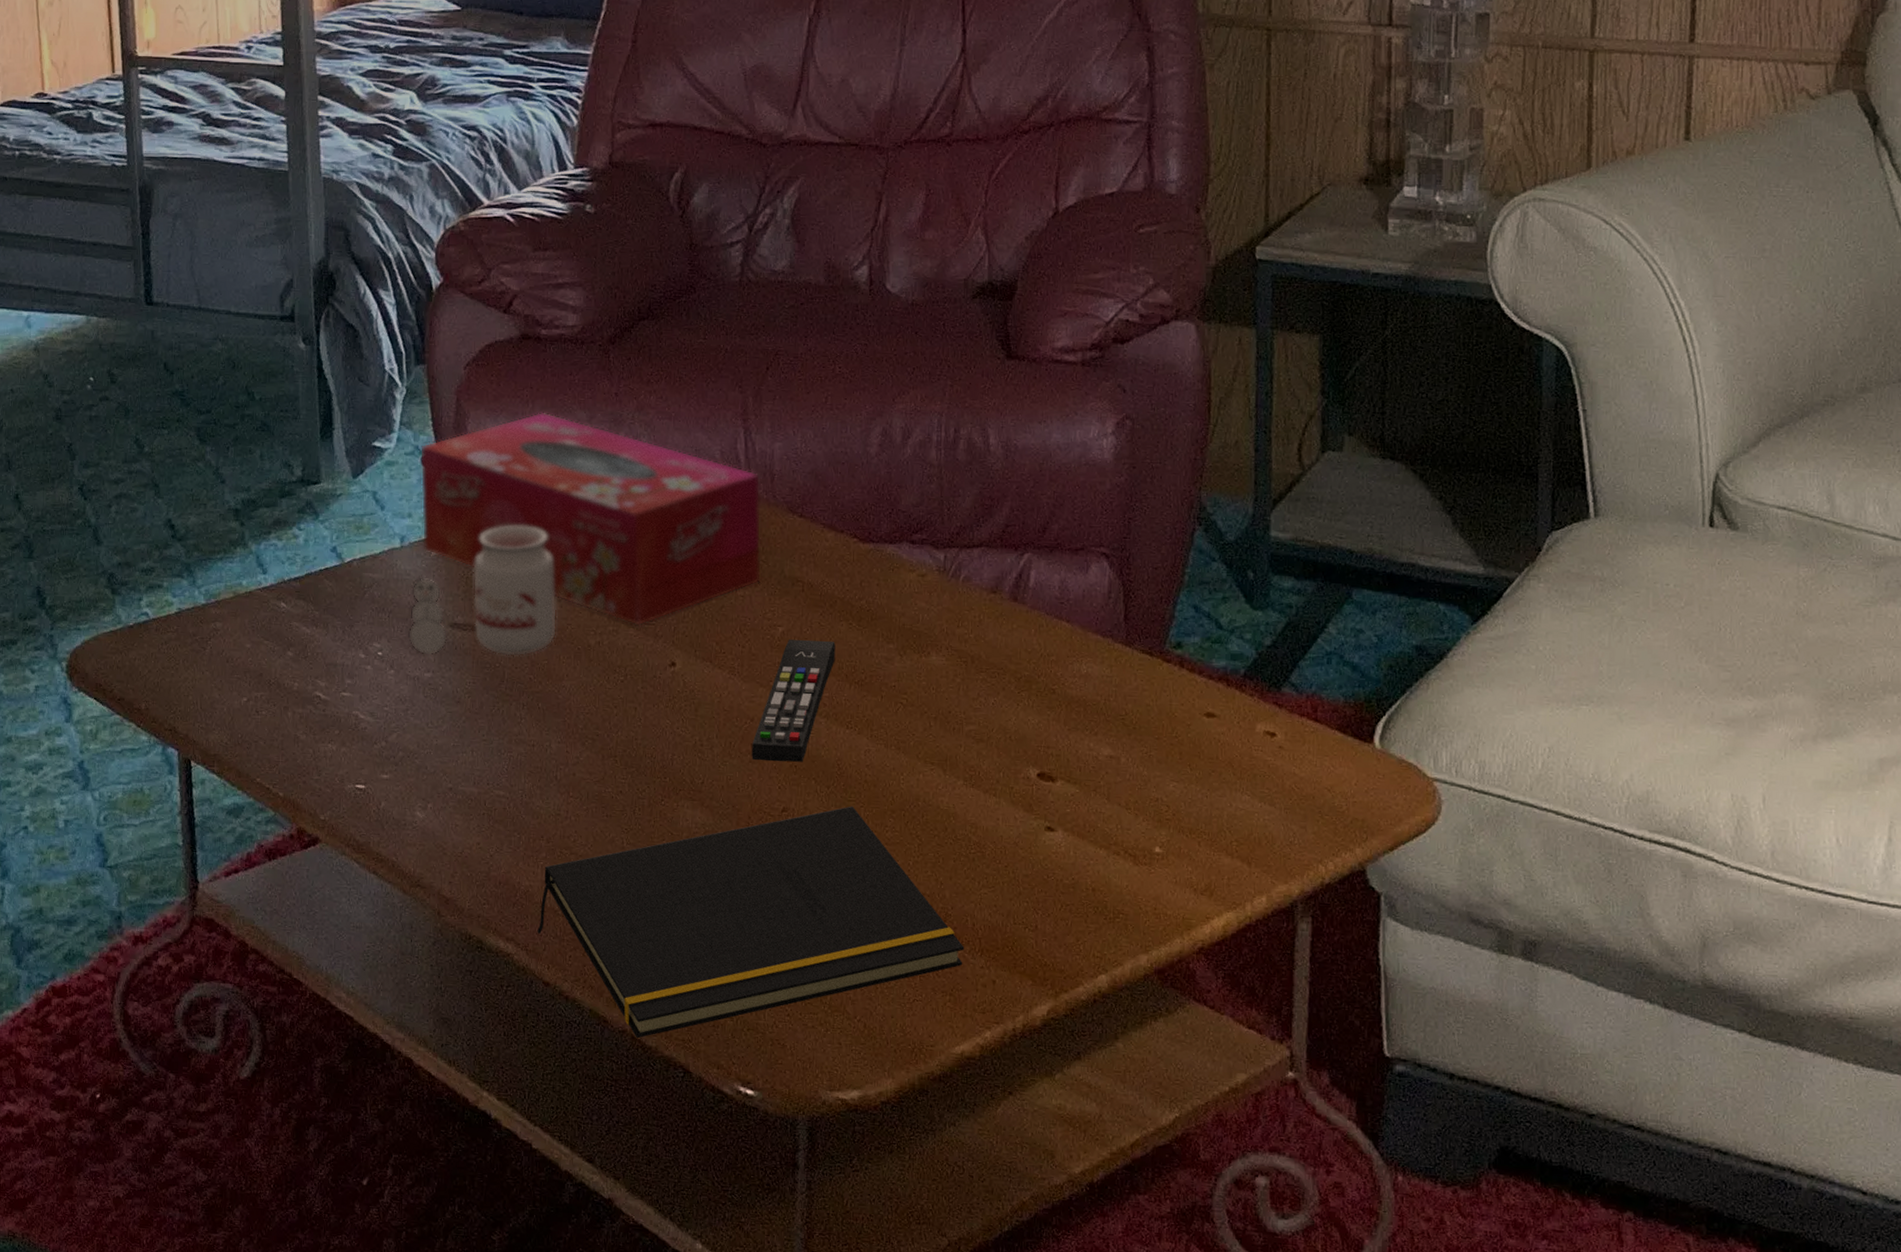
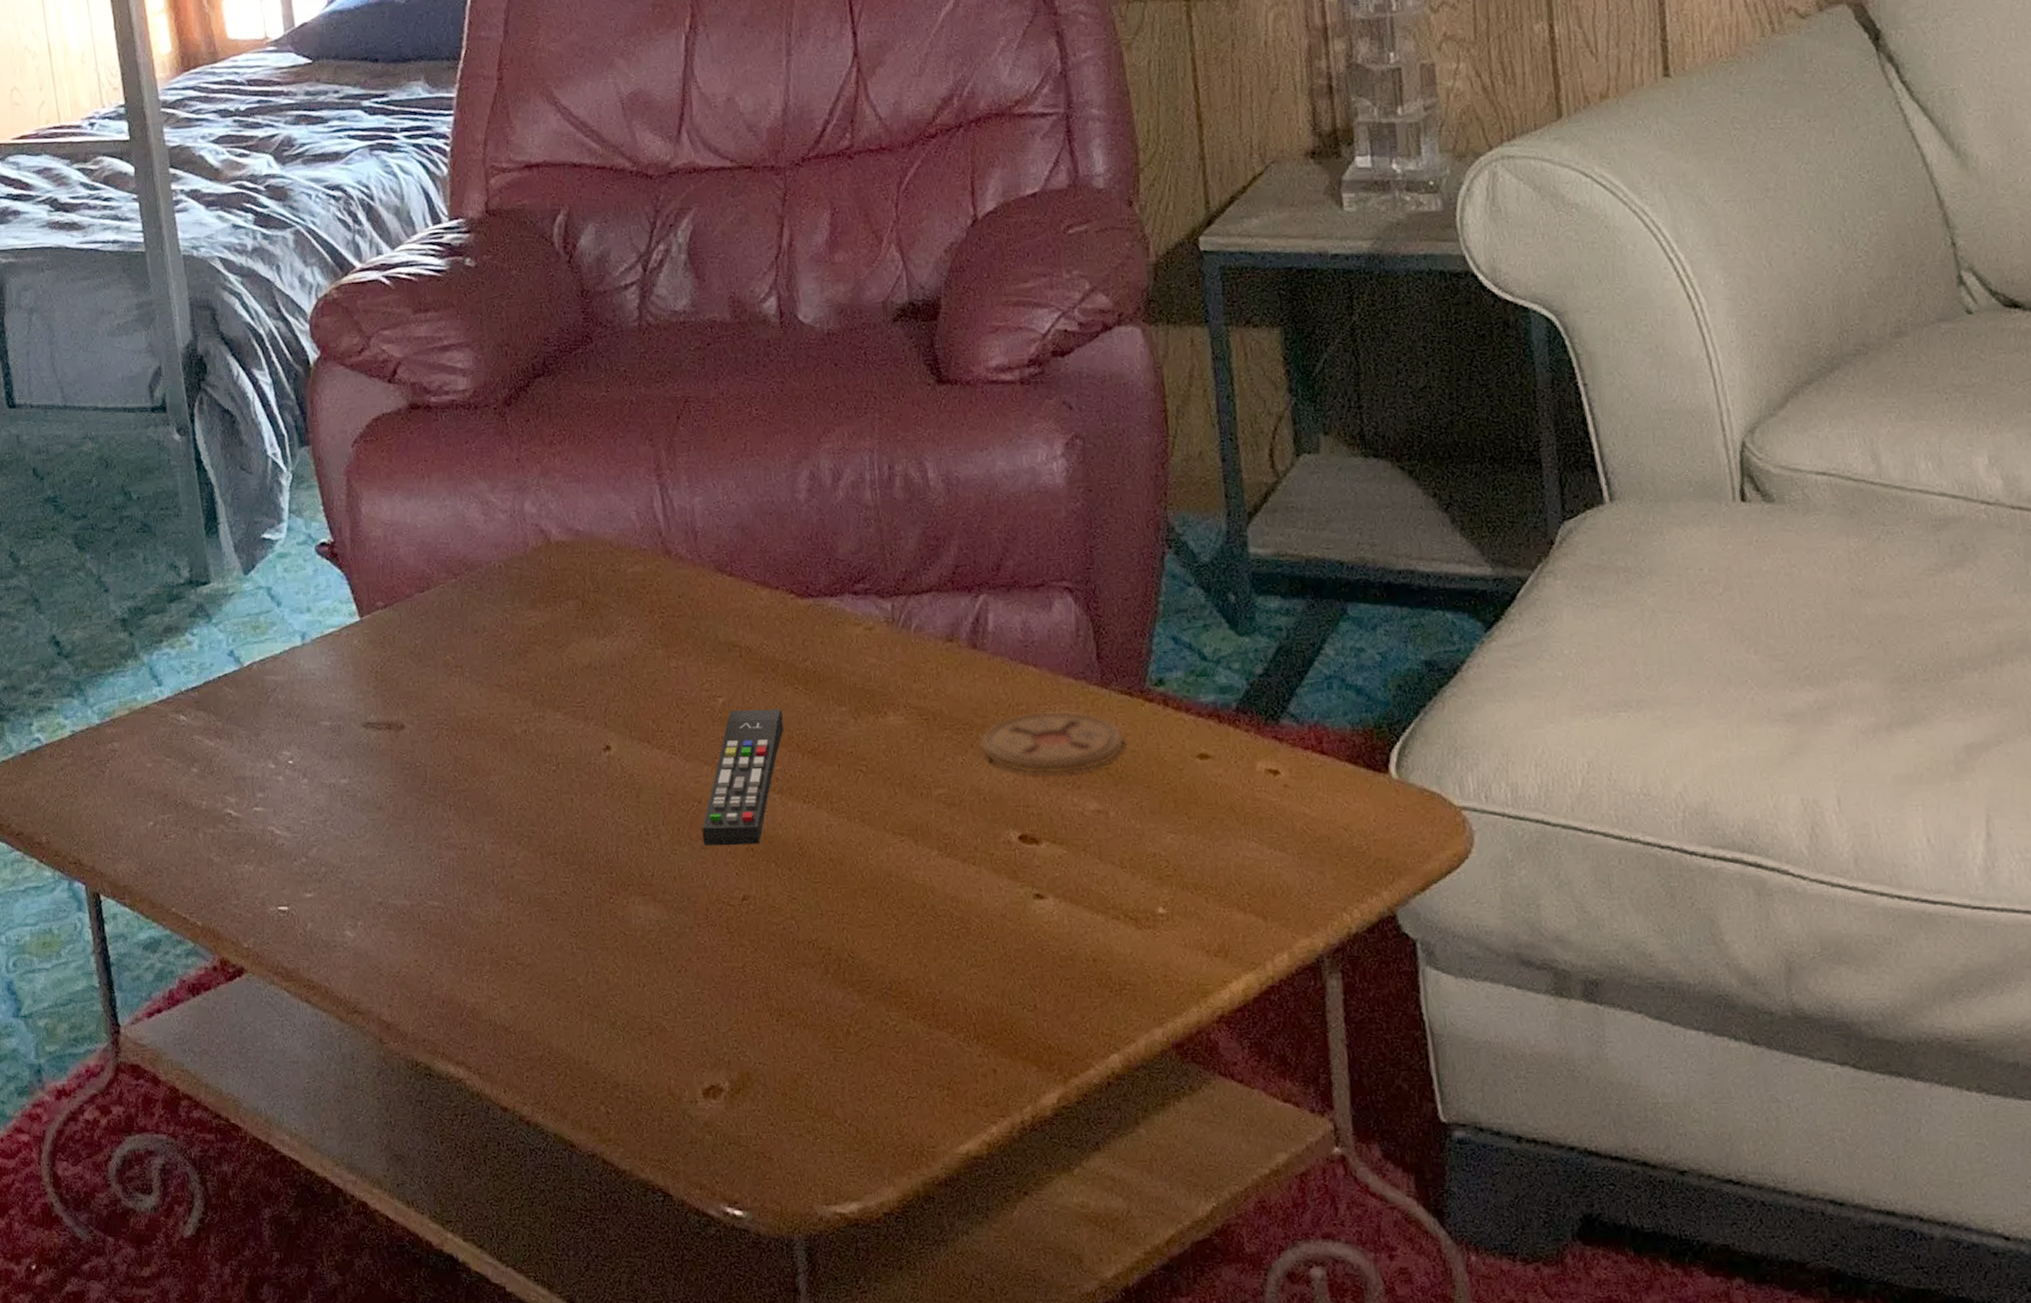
candle: present [407,525,557,657] -> none [318,611,479,761]
tissue box: present [419,412,762,626] -> none [312,485,695,710]
notepad: present [537,806,965,1038] -> none [489,888,959,1161]
coaster: none [1011,662,1142,721] -> present [980,710,1125,775]

